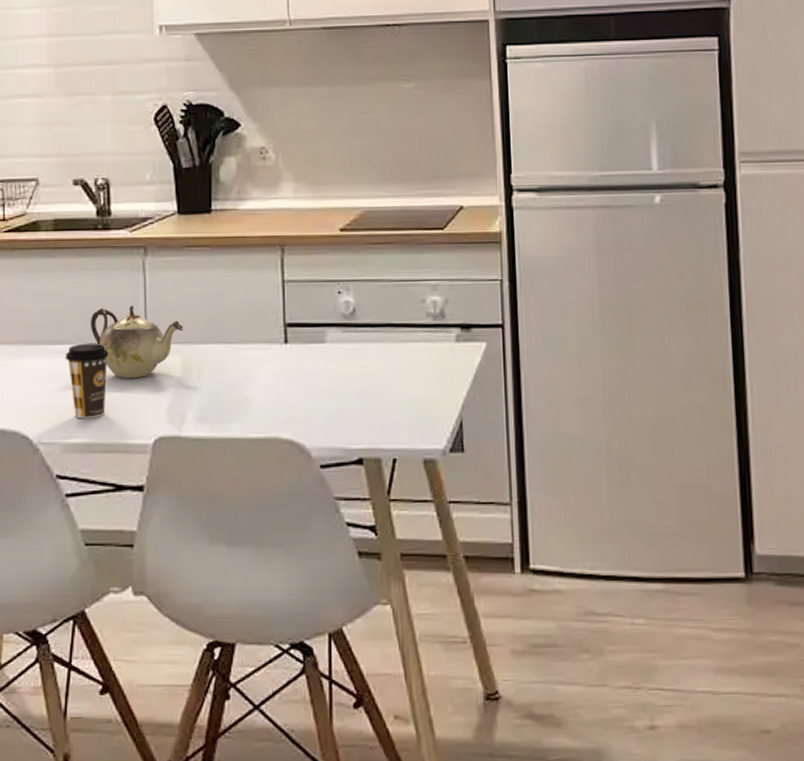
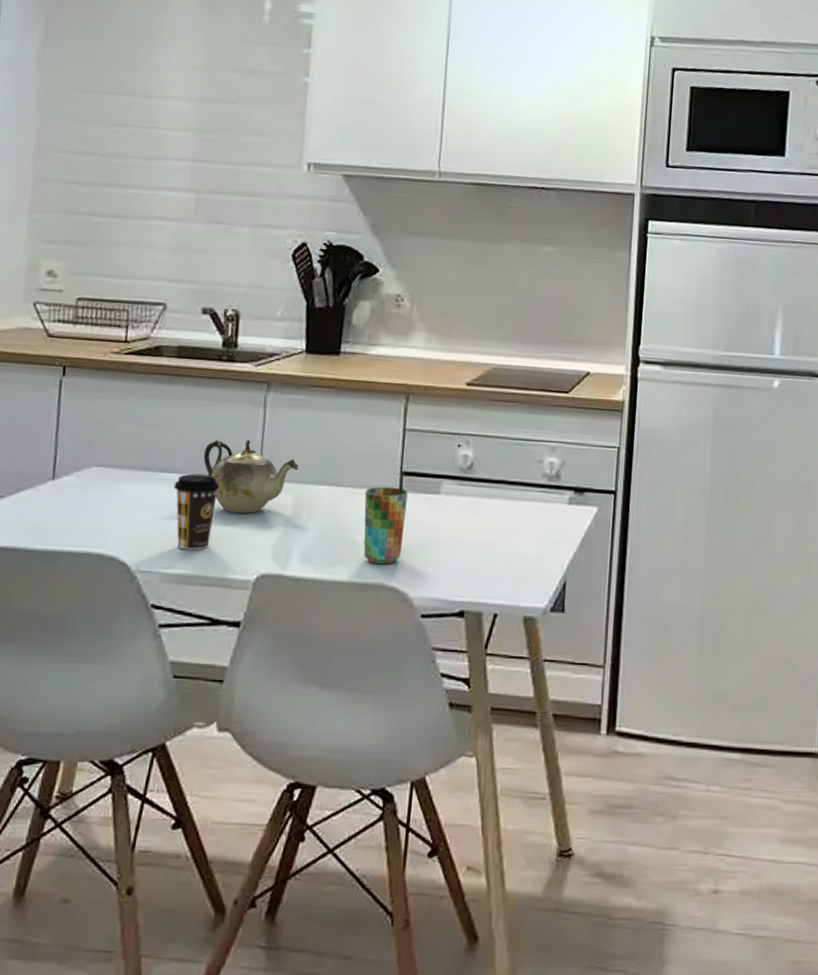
cup: none [251,340,294,419] -> present [363,486,408,565]

